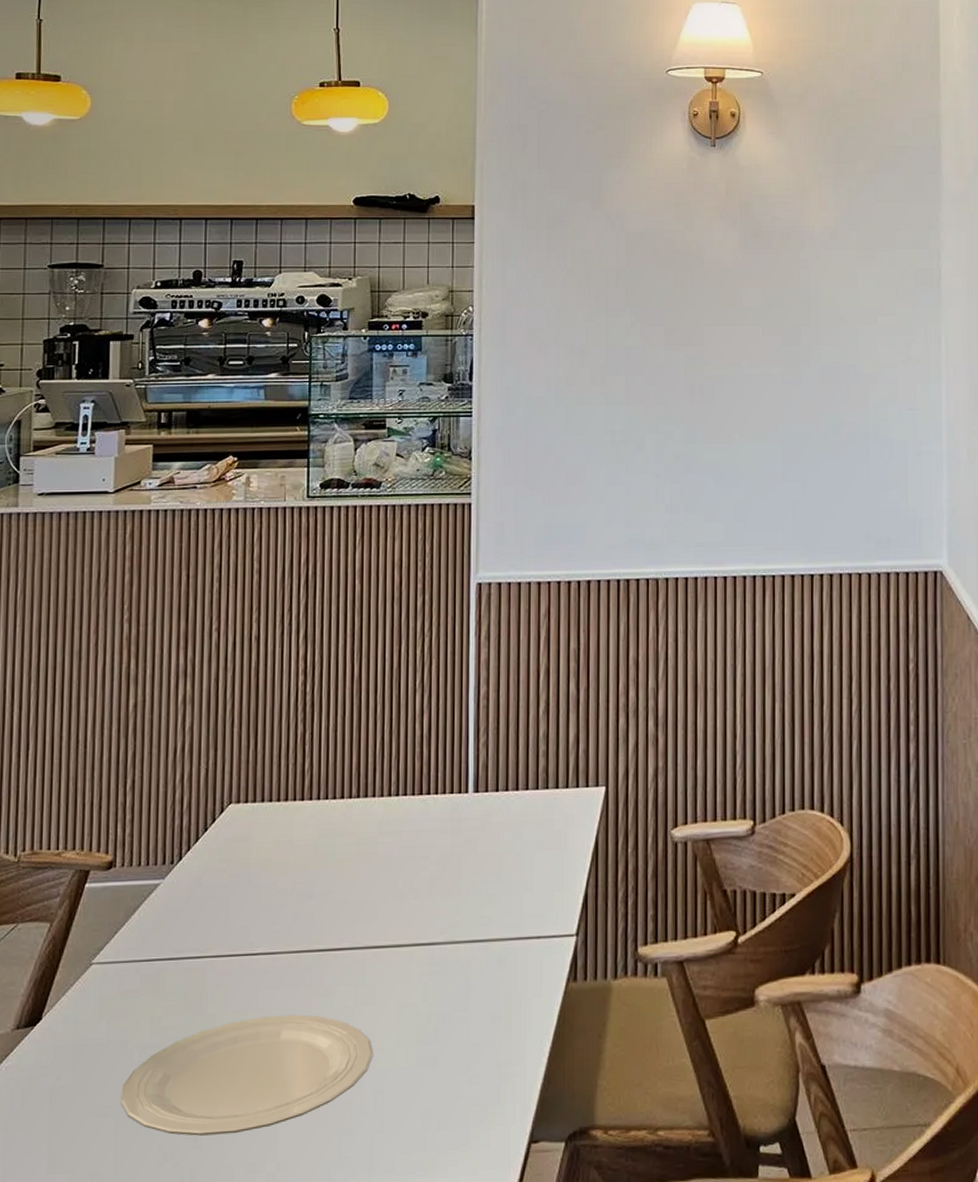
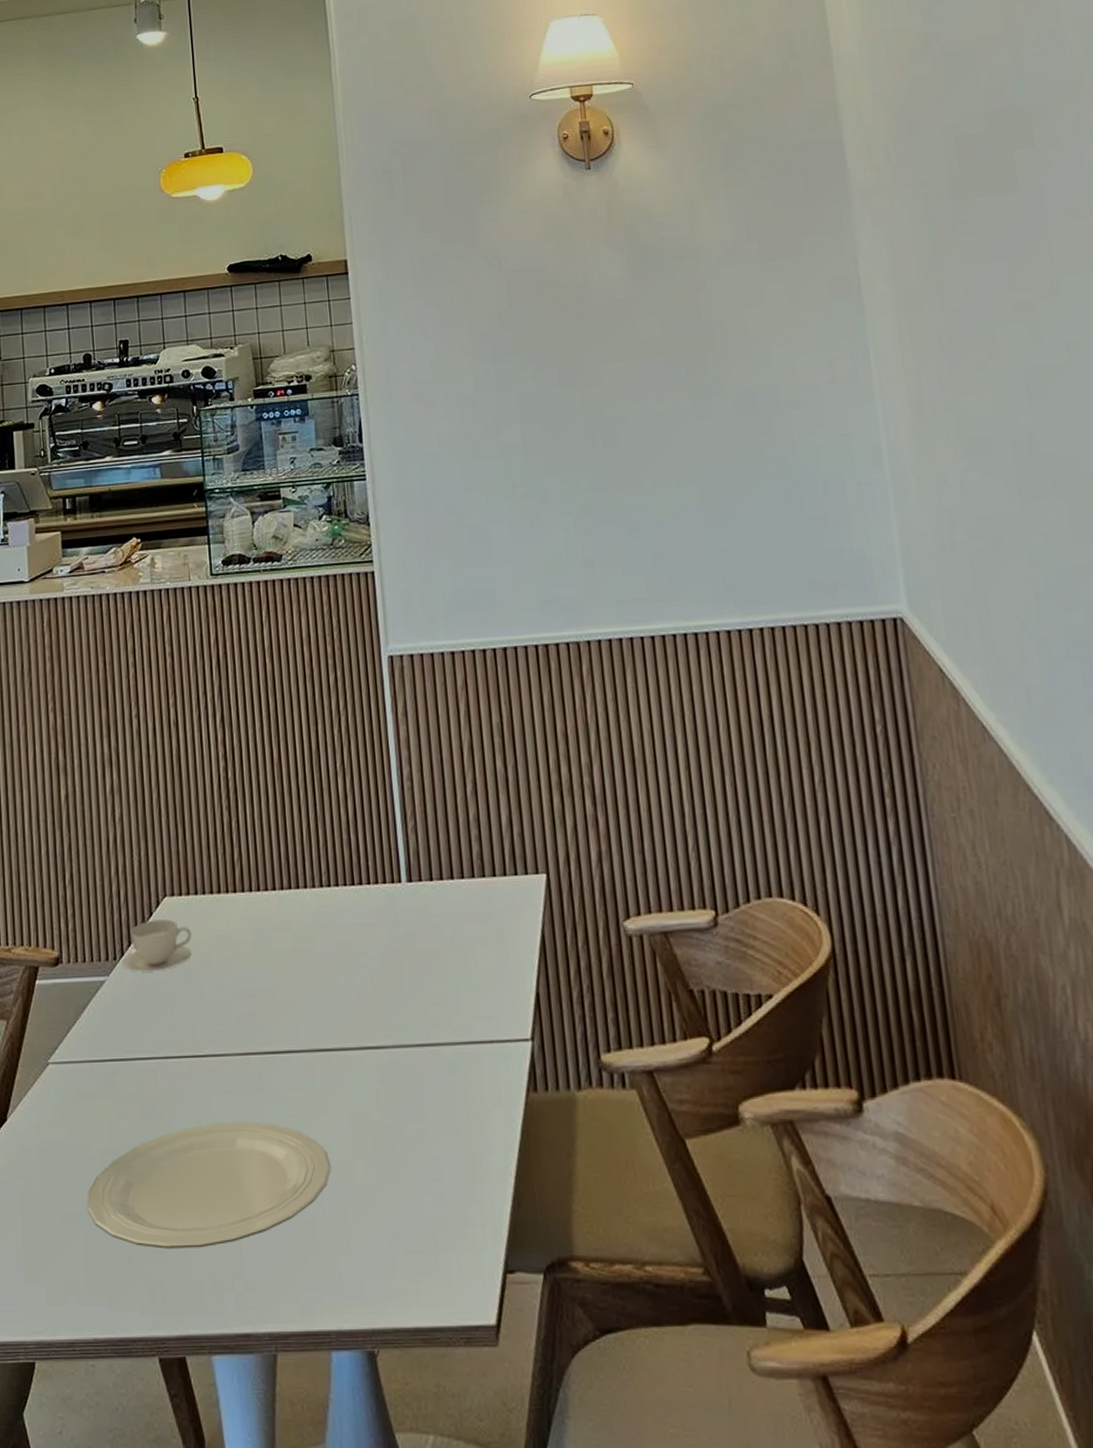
teacup: none [178,825,254,876] -> present [121,919,191,972]

